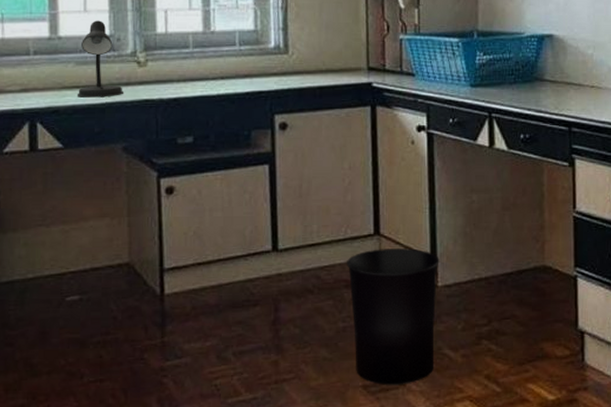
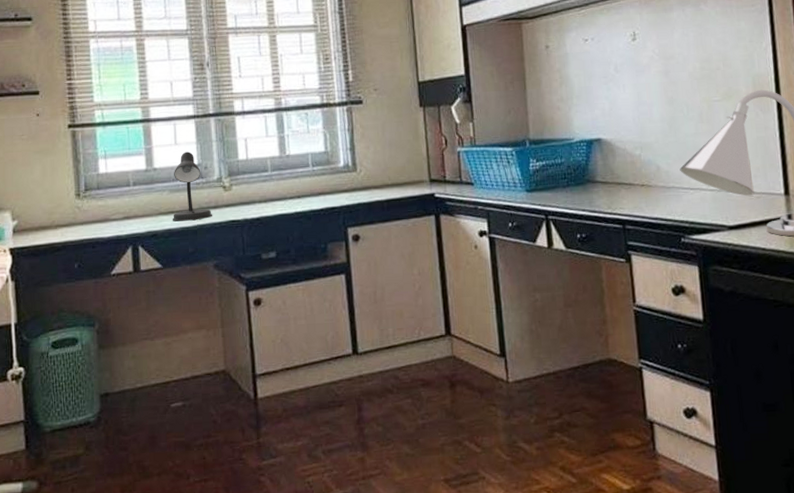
waste bin: present [347,248,439,385] -> none [422,347,511,478]

